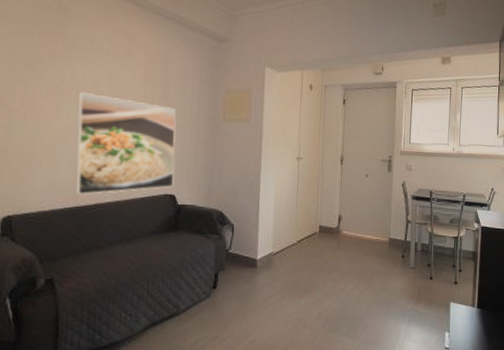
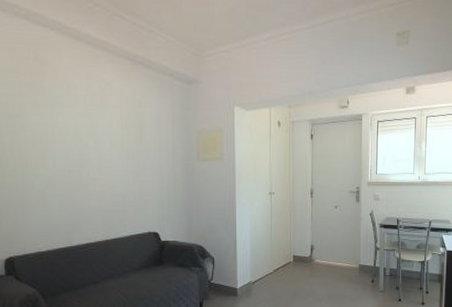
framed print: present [75,91,176,195] -> none [60,139,156,236]

